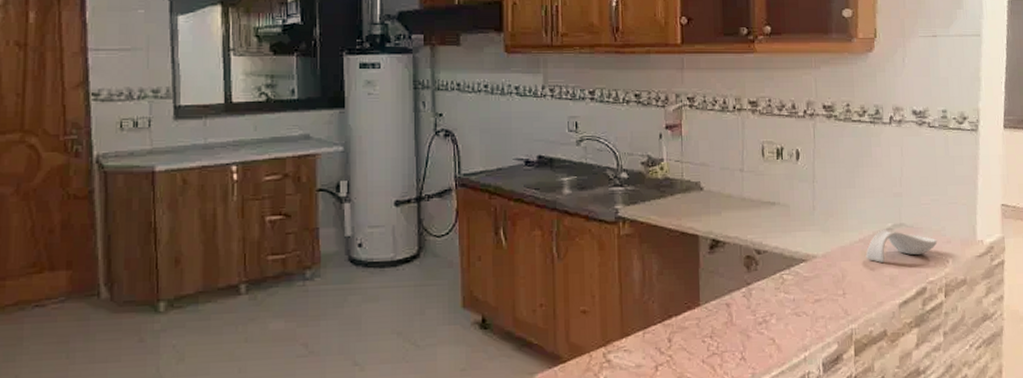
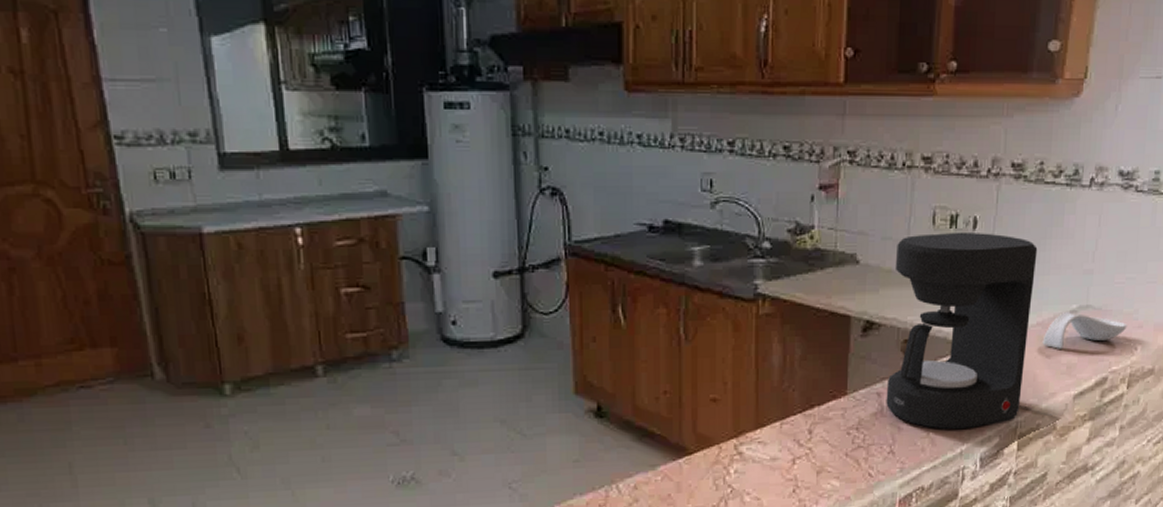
coffee maker: none [733,162,853,337] -> present [886,231,1038,430]

